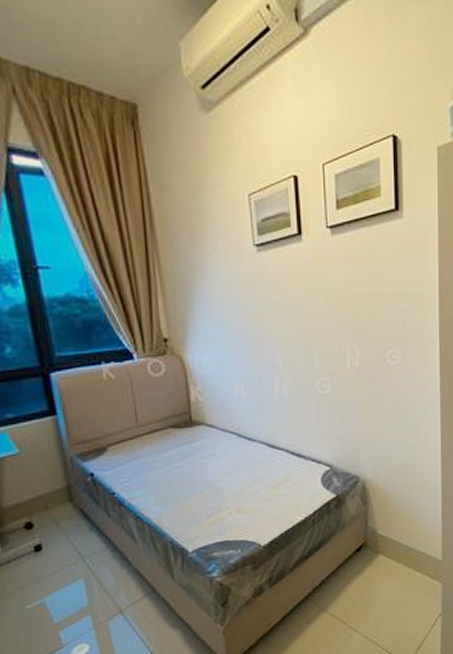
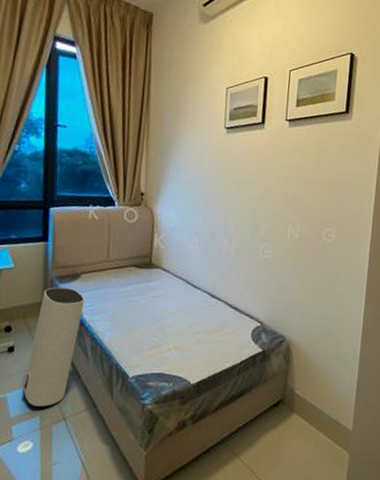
air purifier: none [63,465,120,606] -> present [23,287,85,407]

